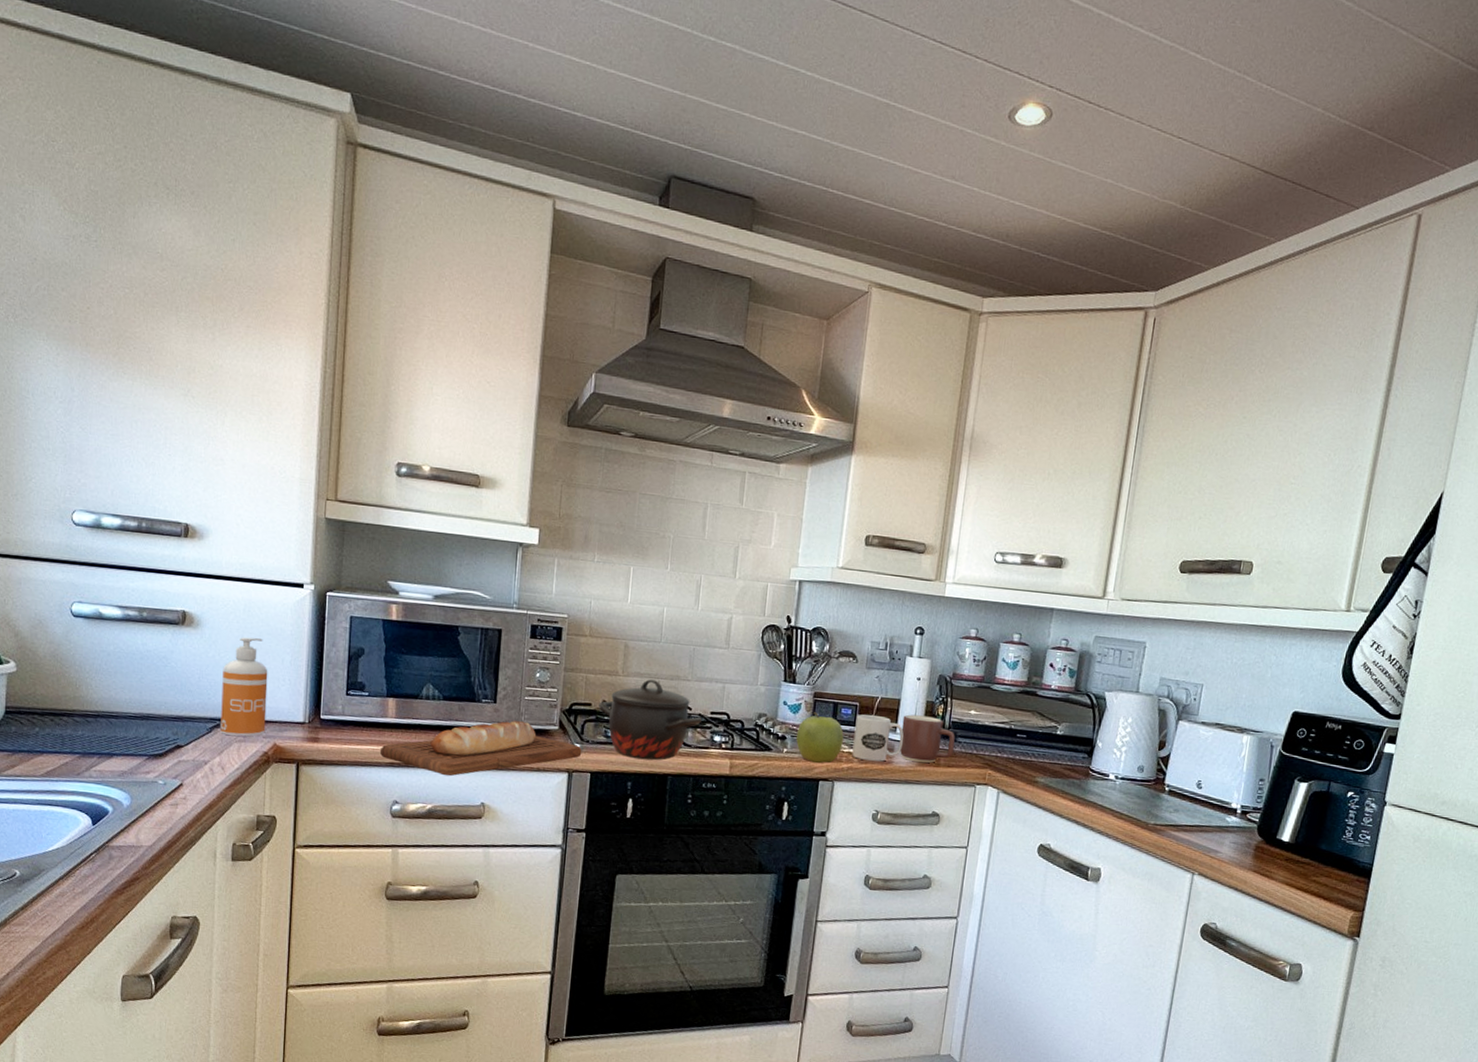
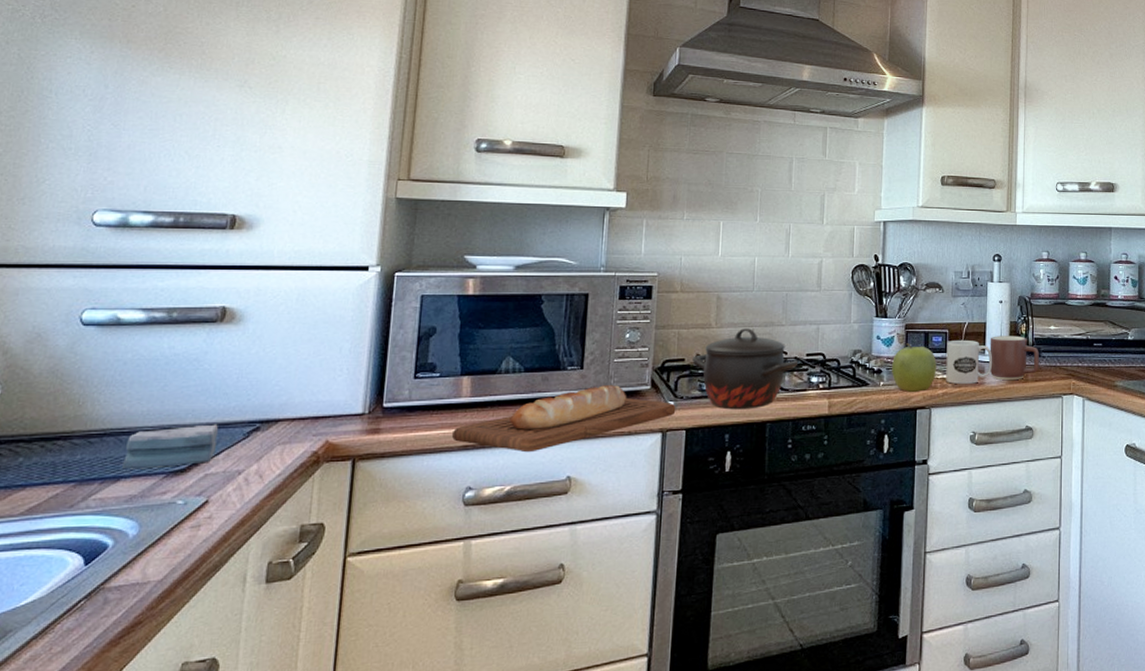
sponge: none [114,716,187,751] -> present [122,424,219,470]
soap dispenser: present [220,637,268,737] -> none [260,327,323,439]

